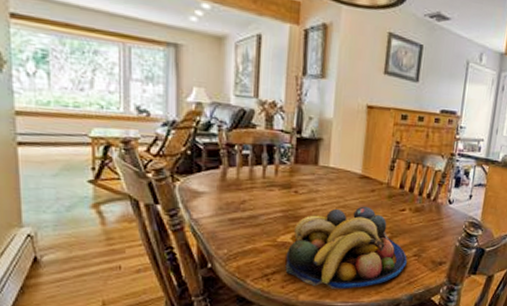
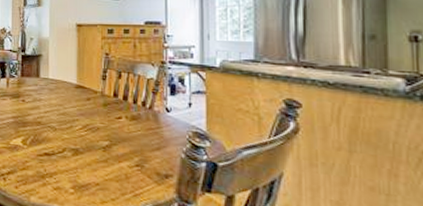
fruit bowl: present [285,206,407,289] -> none [18,113,129,195]

